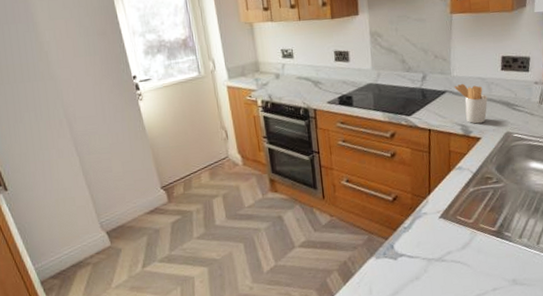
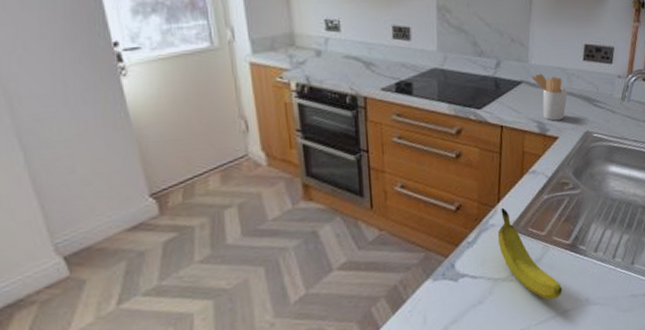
fruit: none [429,198,490,279] -> present [497,207,562,300]

